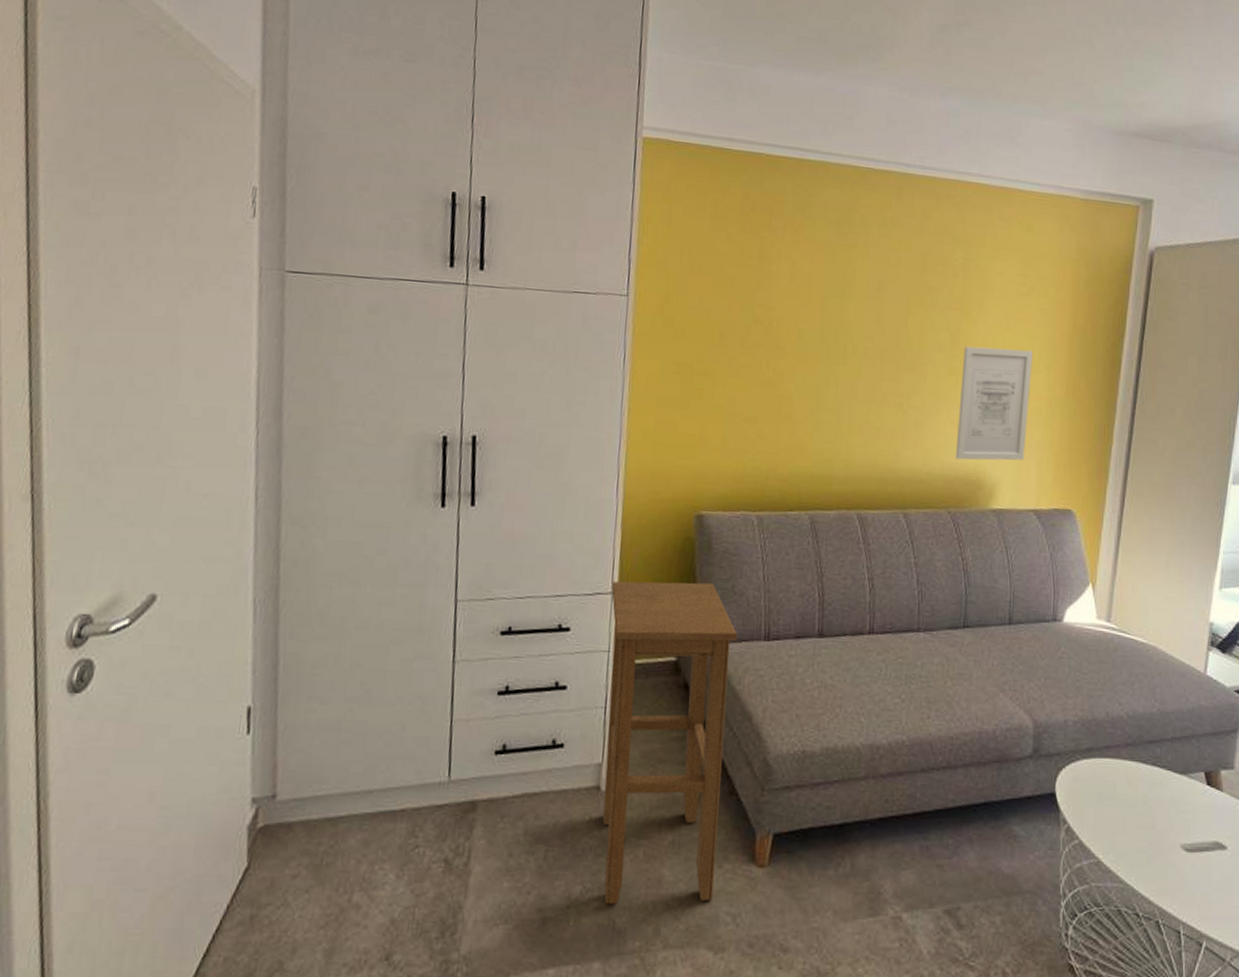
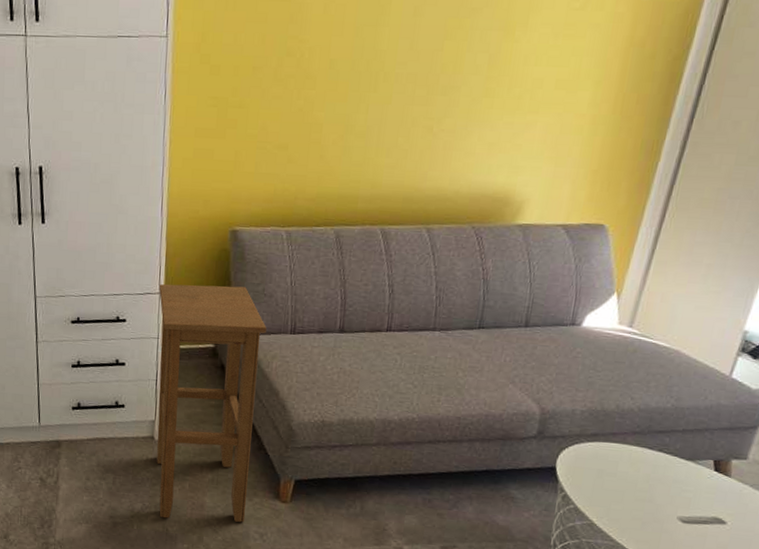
wall art: present [955,346,1033,461] -> none [484,67,580,179]

